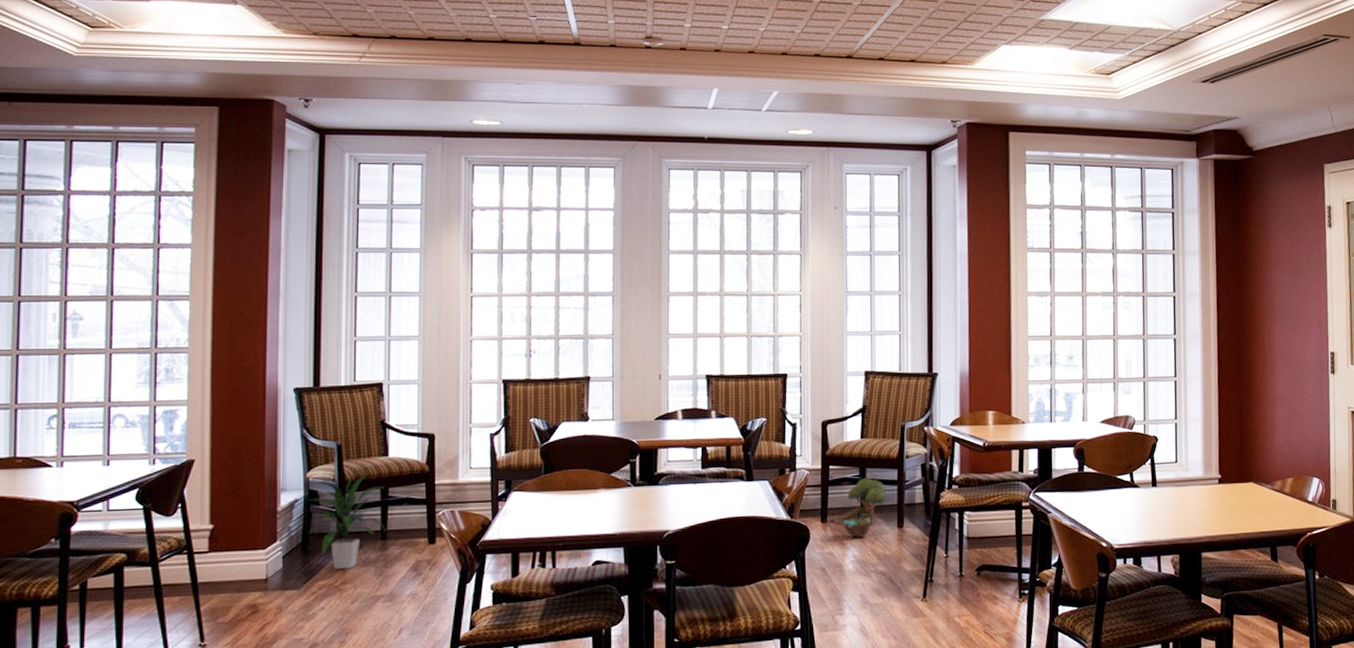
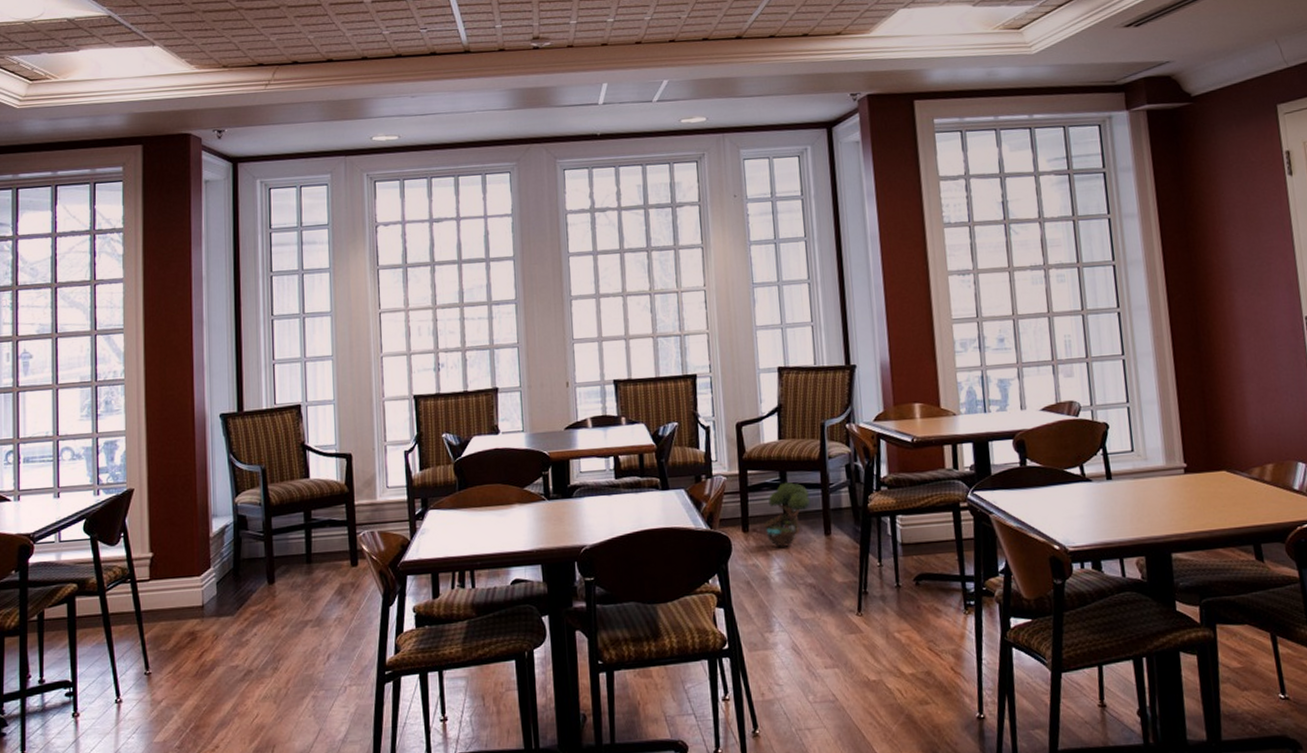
indoor plant: present [307,471,386,569] -> none [236,494,310,594]

